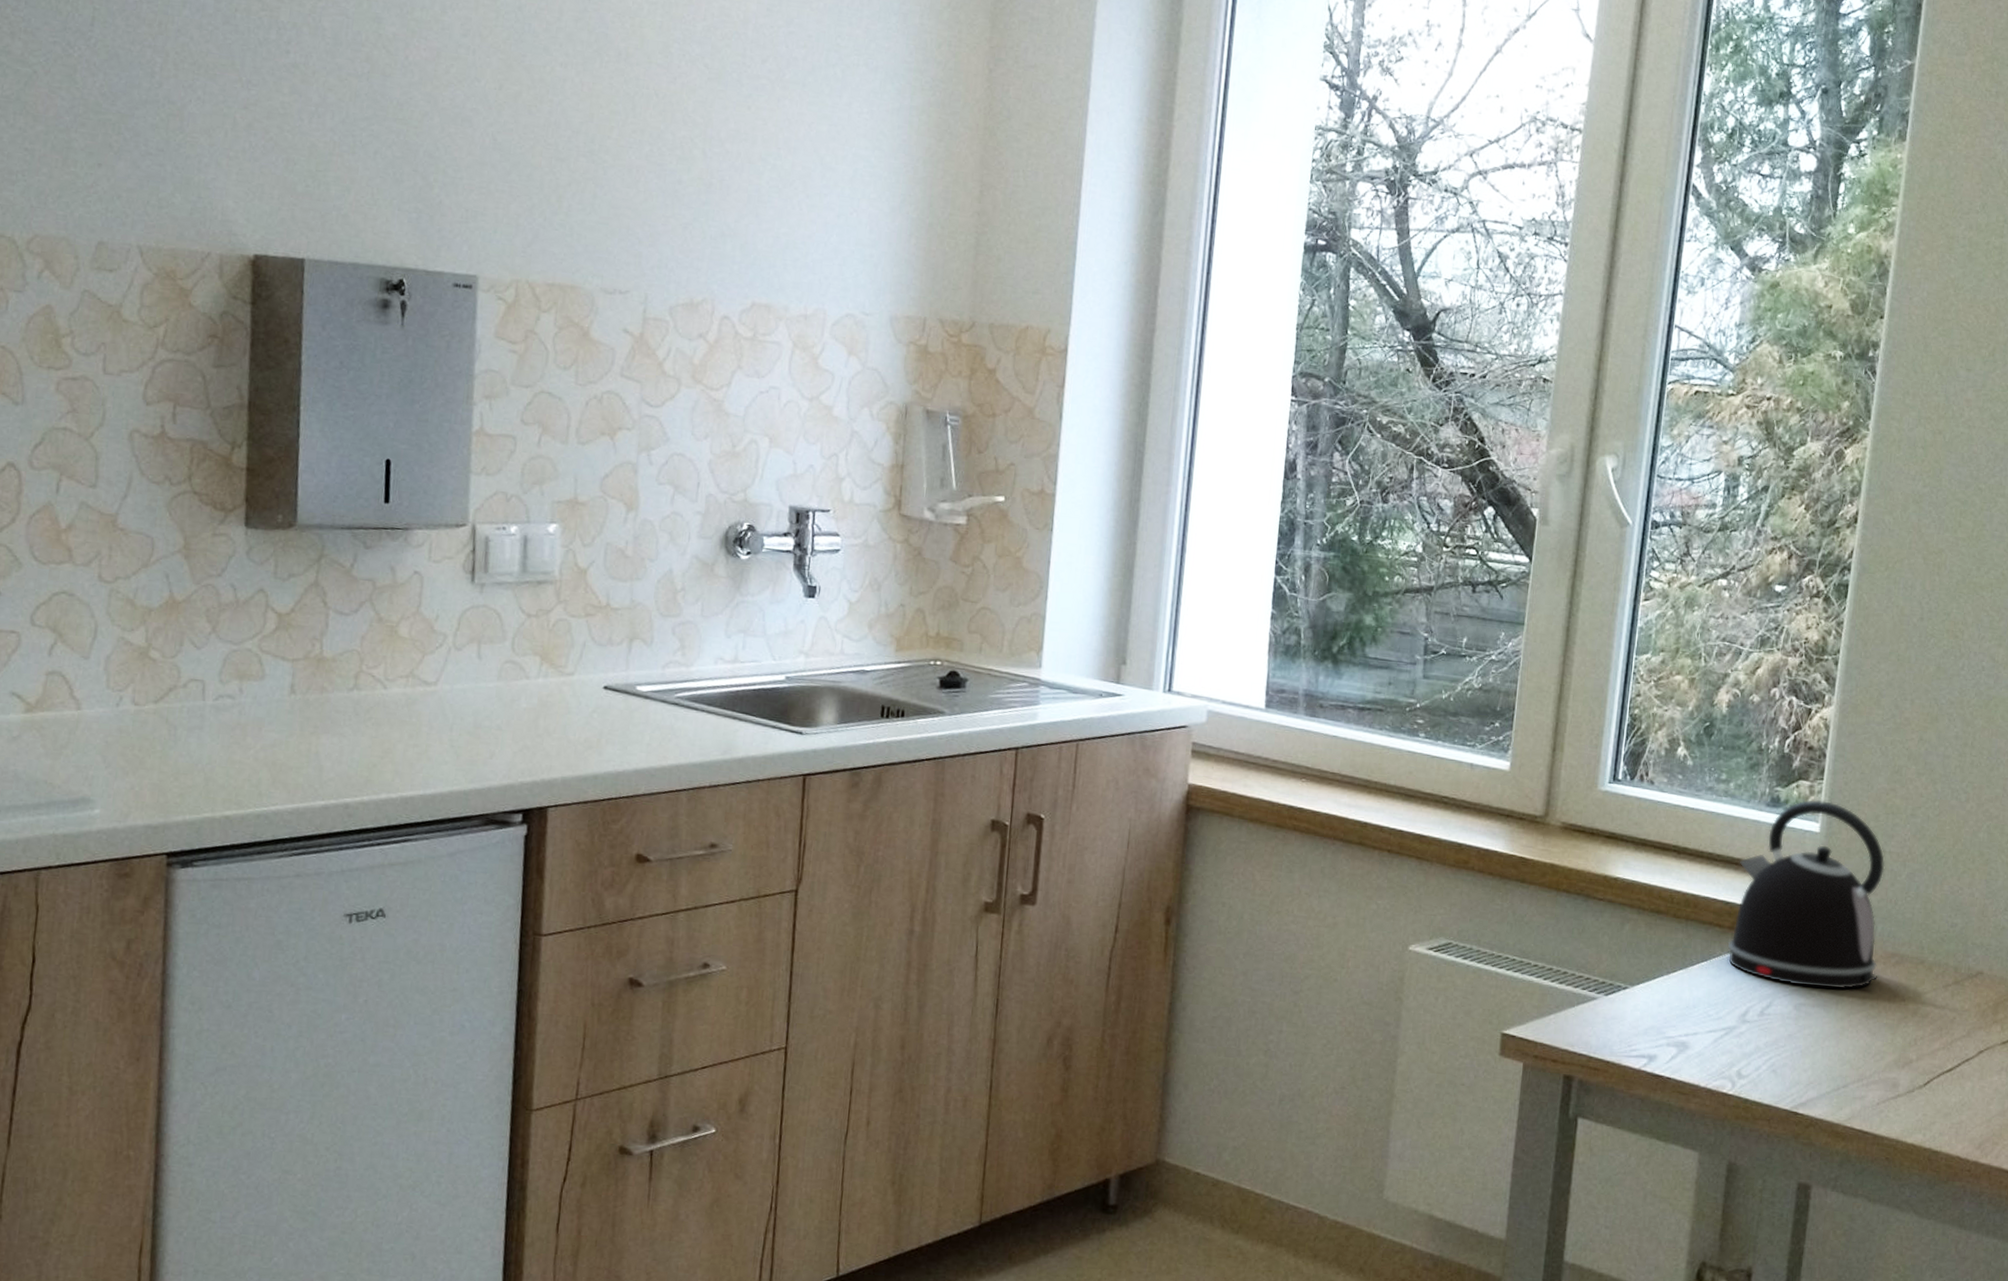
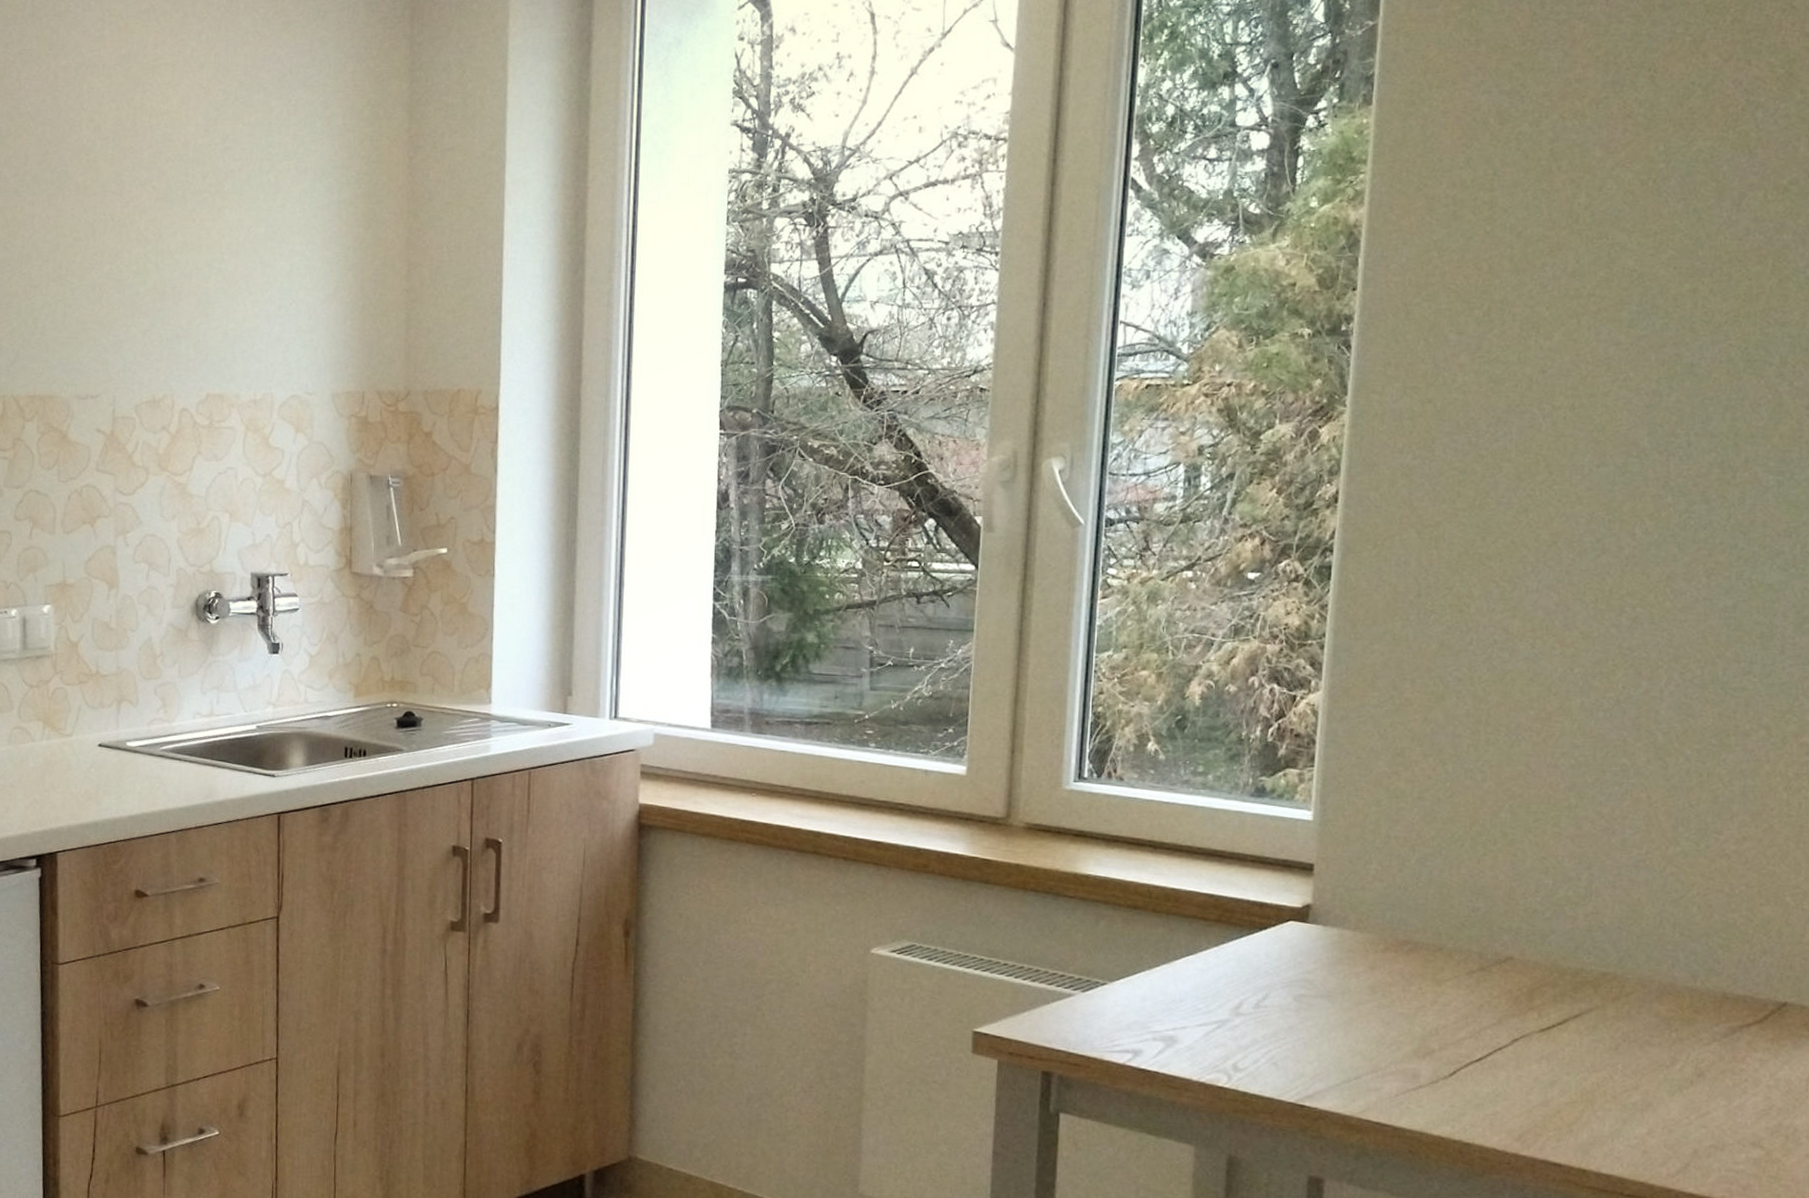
kettle: present [1727,799,1885,989] -> none [1214,787,1391,979]

